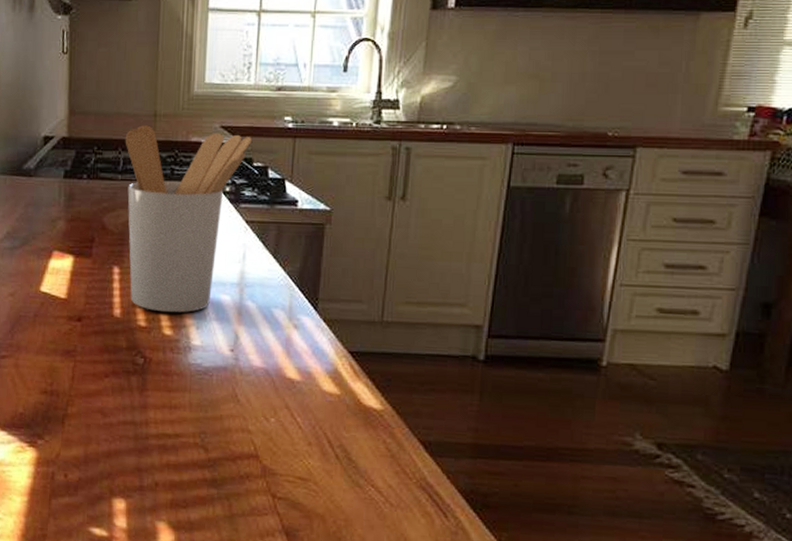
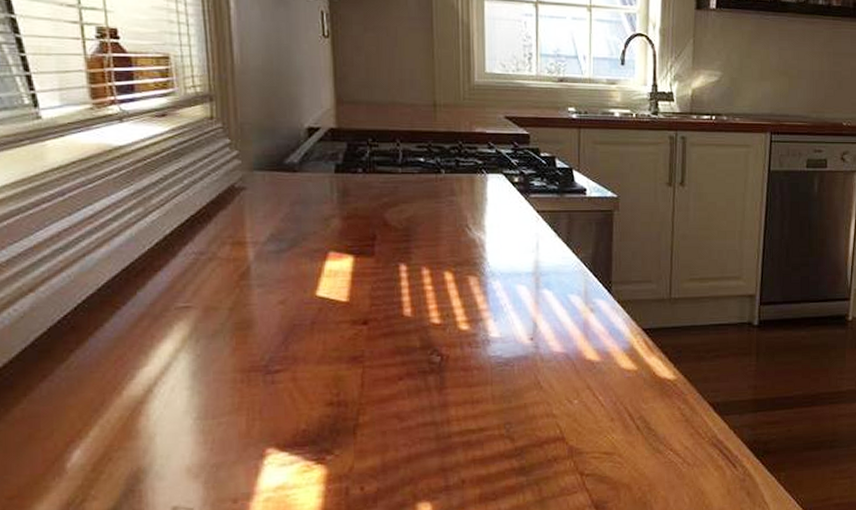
utensil holder: present [125,125,253,313] -> none [403,116,538,308]

